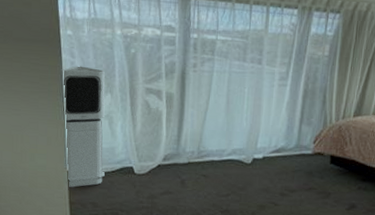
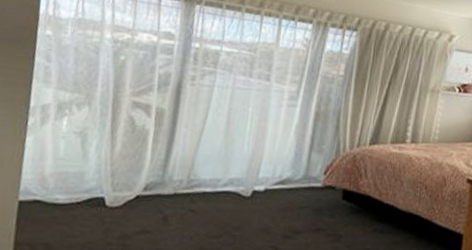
air purifier: present [61,66,105,188] -> none [17,71,85,223]

